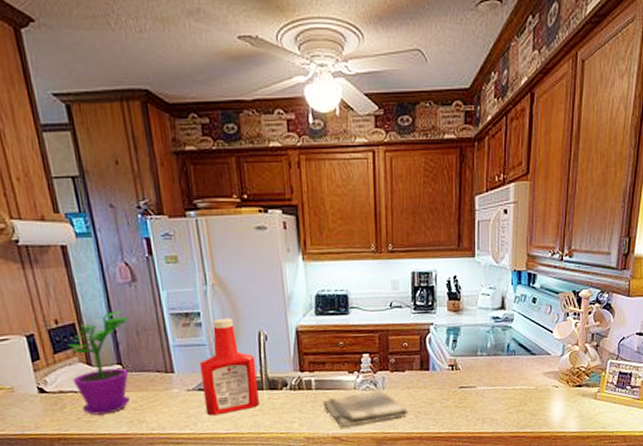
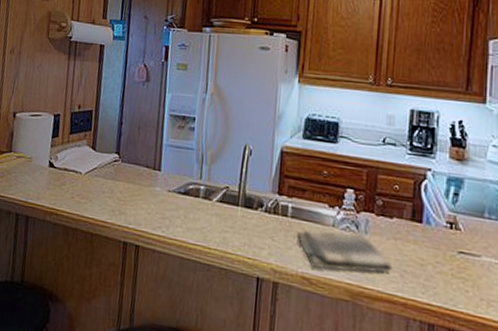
flower pot: present [67,309,130,415] -> none [77,101,136,199]
ketchup bottle: present [199,318,259,416] -> none [180,126,237,224]

